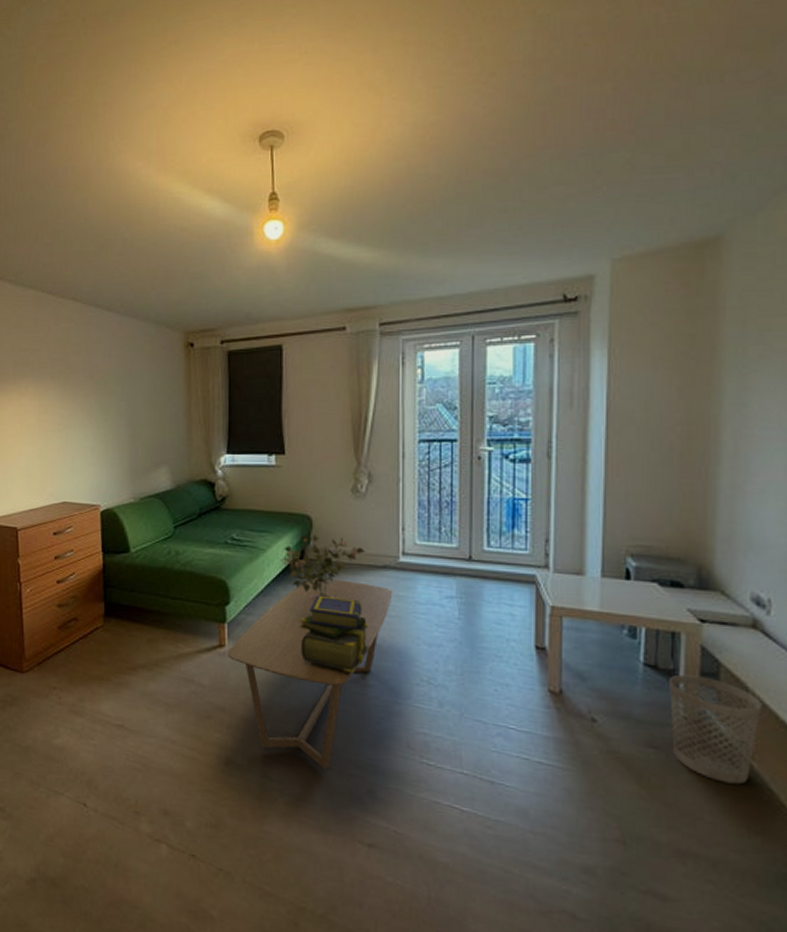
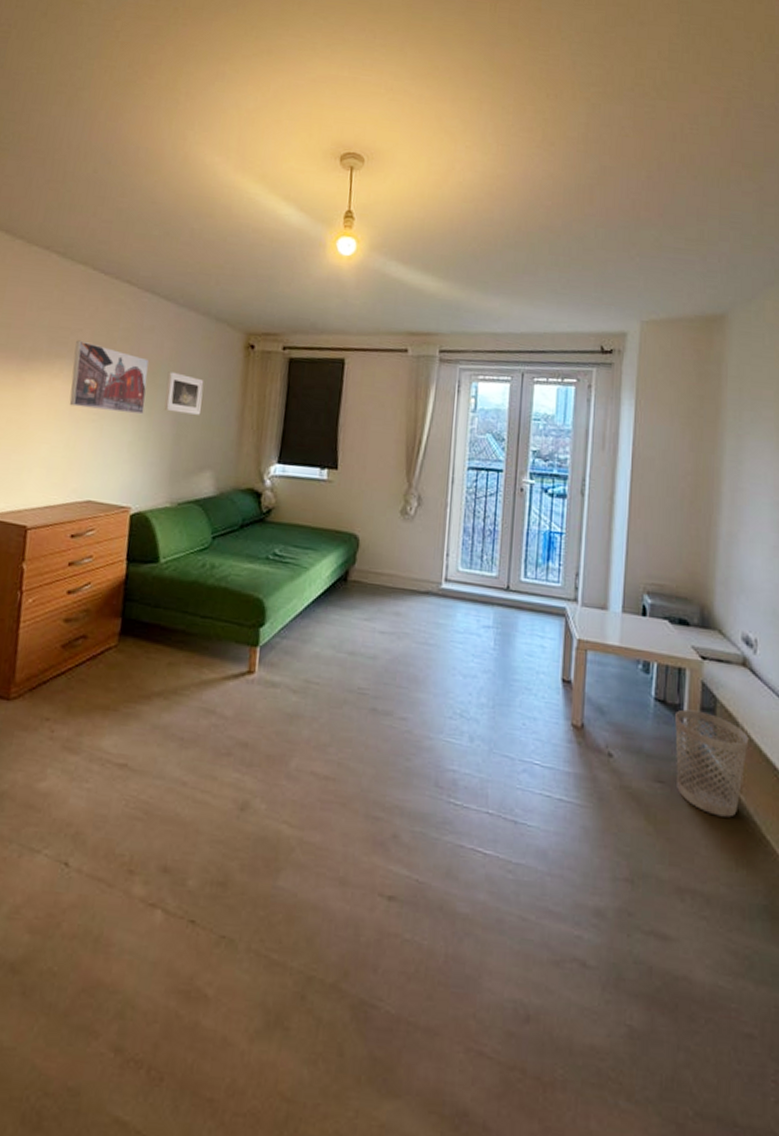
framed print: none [35,359,101,421] -> present [69,340,149,415]
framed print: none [117,378,152,416] -> present [164,372,204,415]
coffee table: present [227,578,393,769] -> none [256,601,433,812]
potted plant: present [280,534,366,602] -> none [322,554,410,627]
stack of books: present [299,595,368,674] -> none [335,619,407,705]

